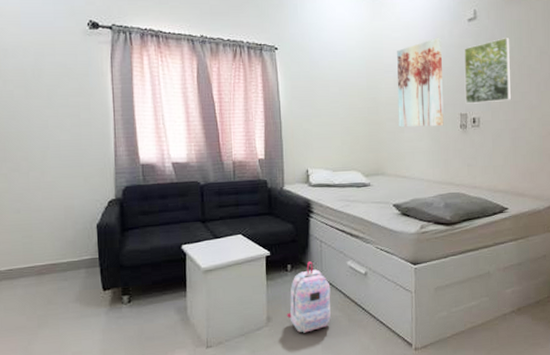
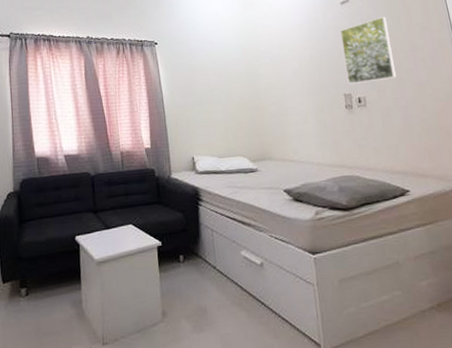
backpack: present [287,261,331,333] -> none [182,252,229,330]
wall art: present [397,37,444,128] -> none [272,21,328,111]

